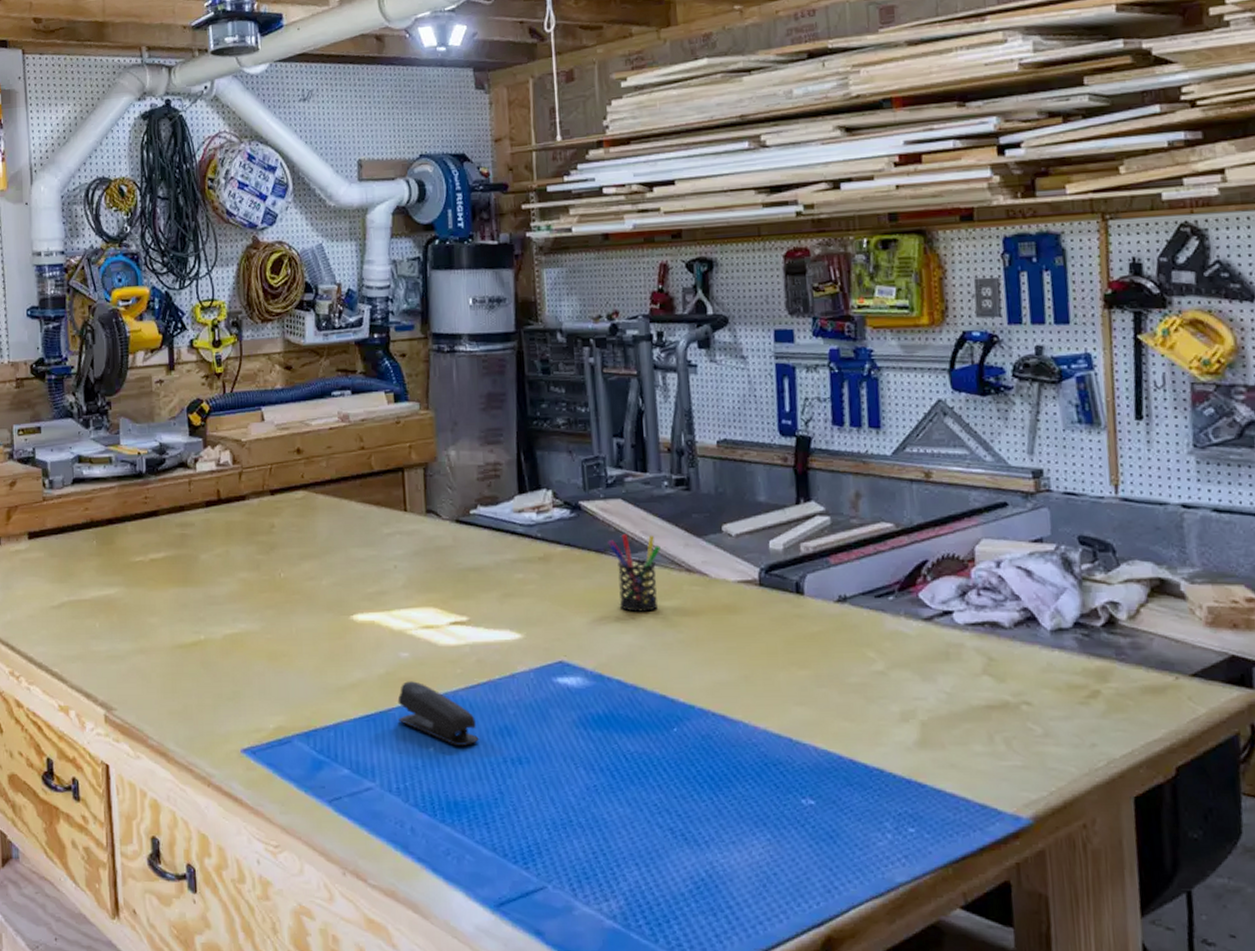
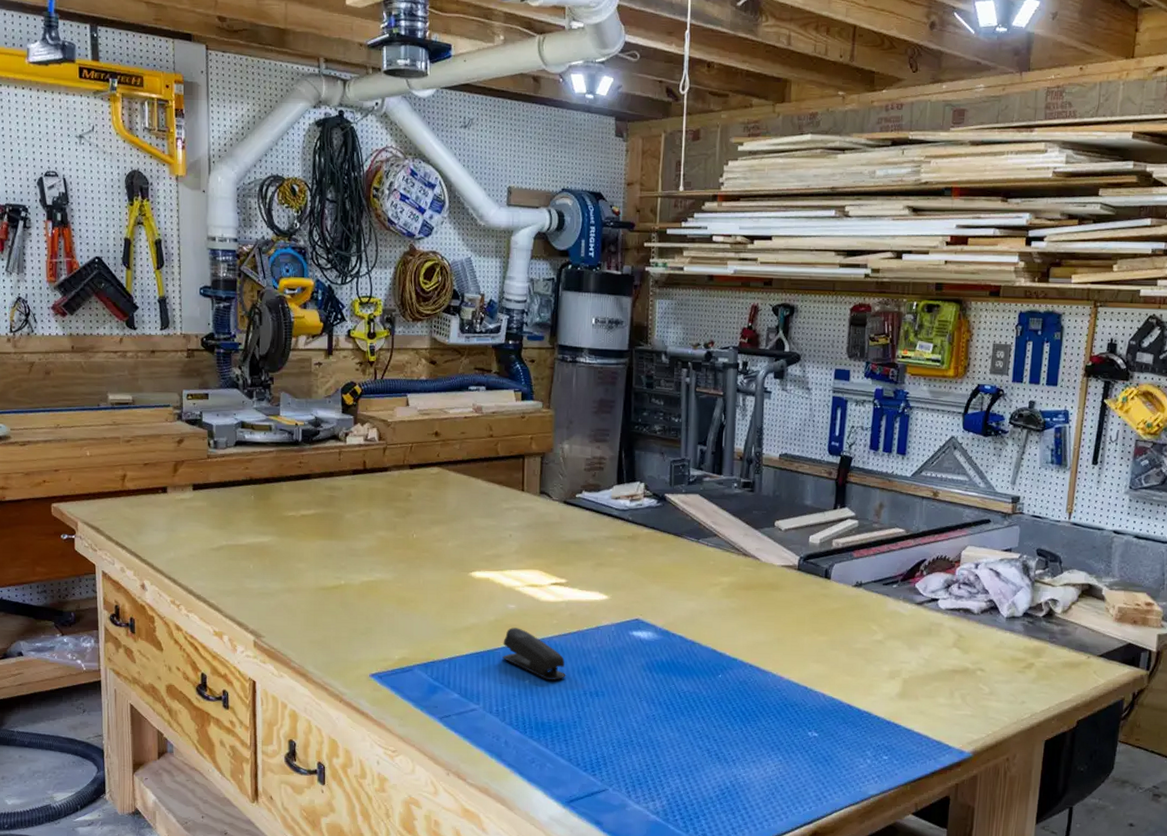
pen holder: present [608,534,661,612] -> none [684,523,725,585]

